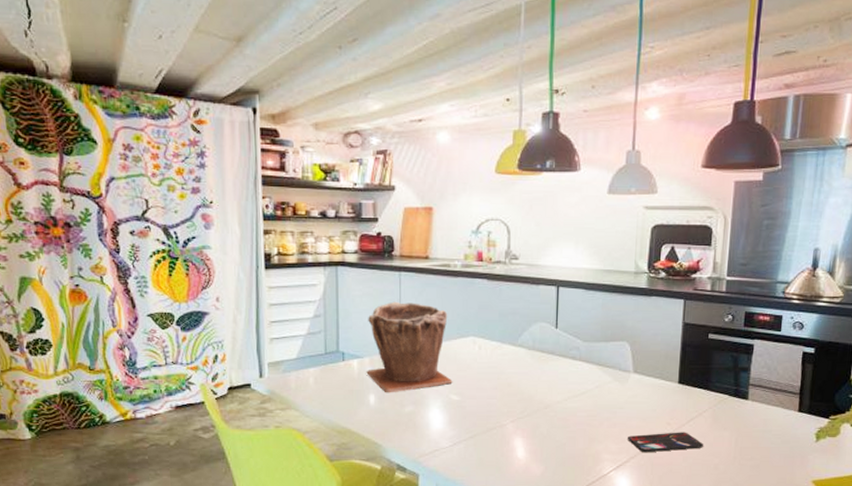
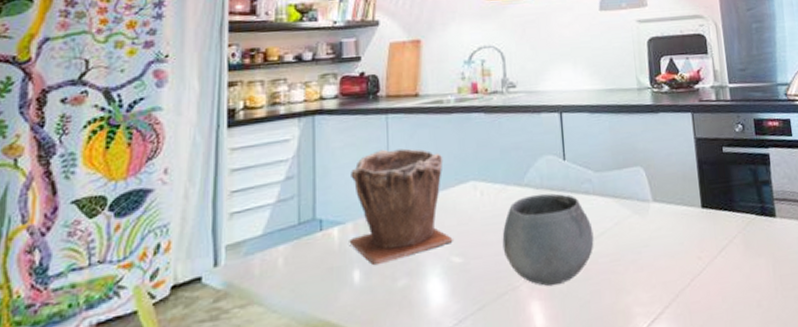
bowl: none [494,354,575,429] -> present [502,193,594,287]
smartphone: present [628,432,704,453] -> none [658,265,742,299]

